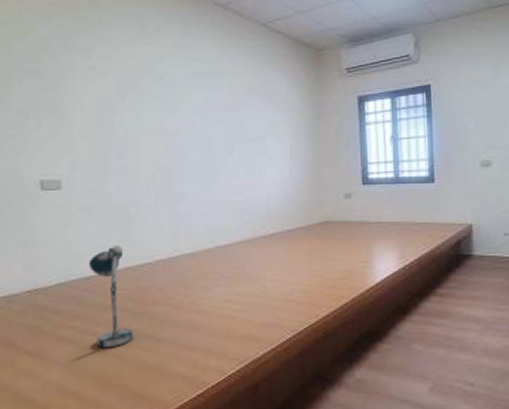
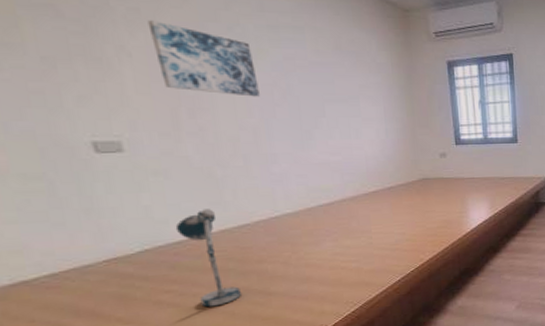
wall art: none [99,75,178,138] -> present [147,20,260,97]

